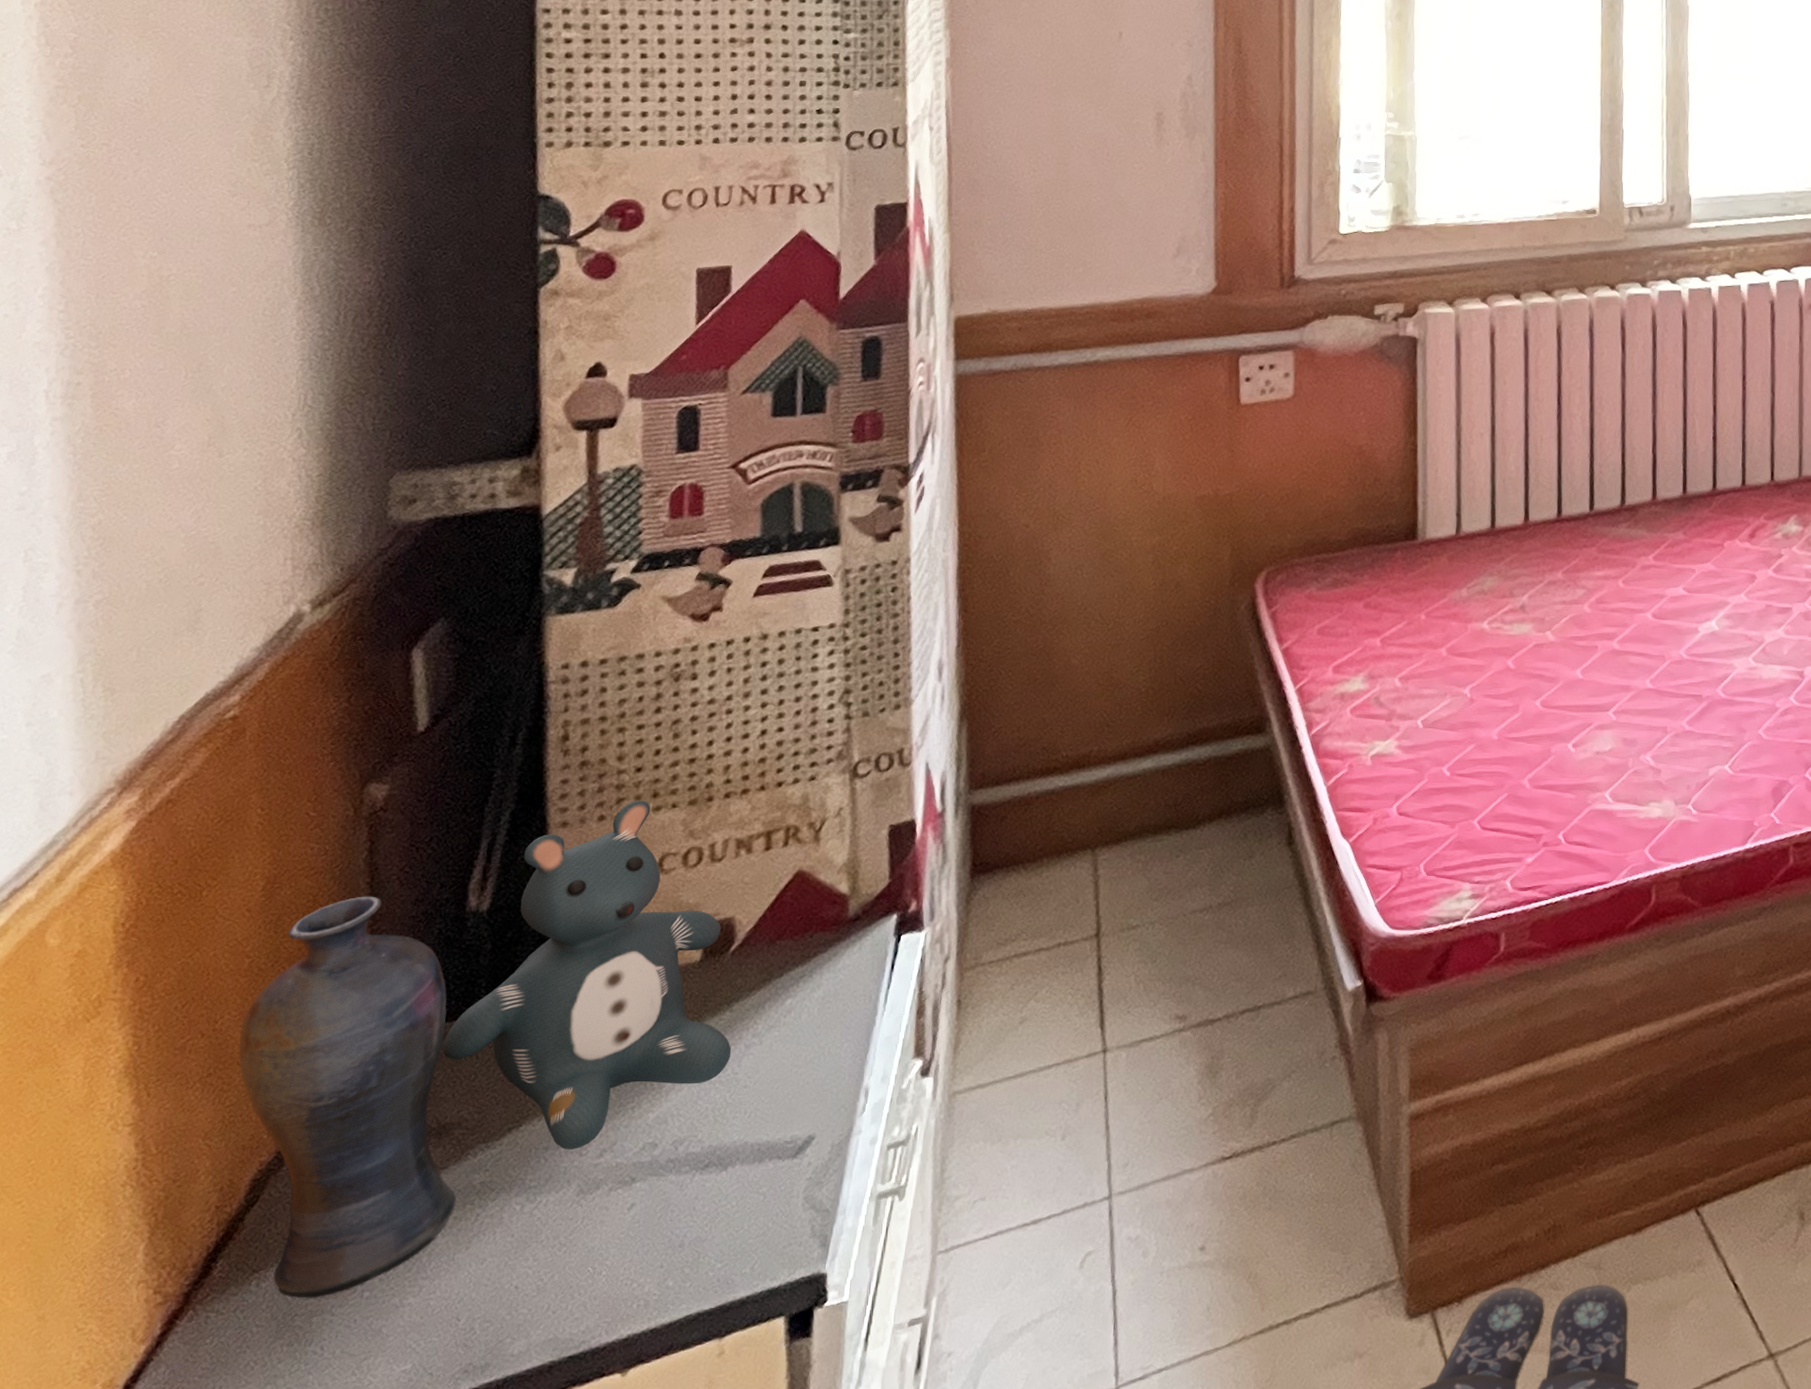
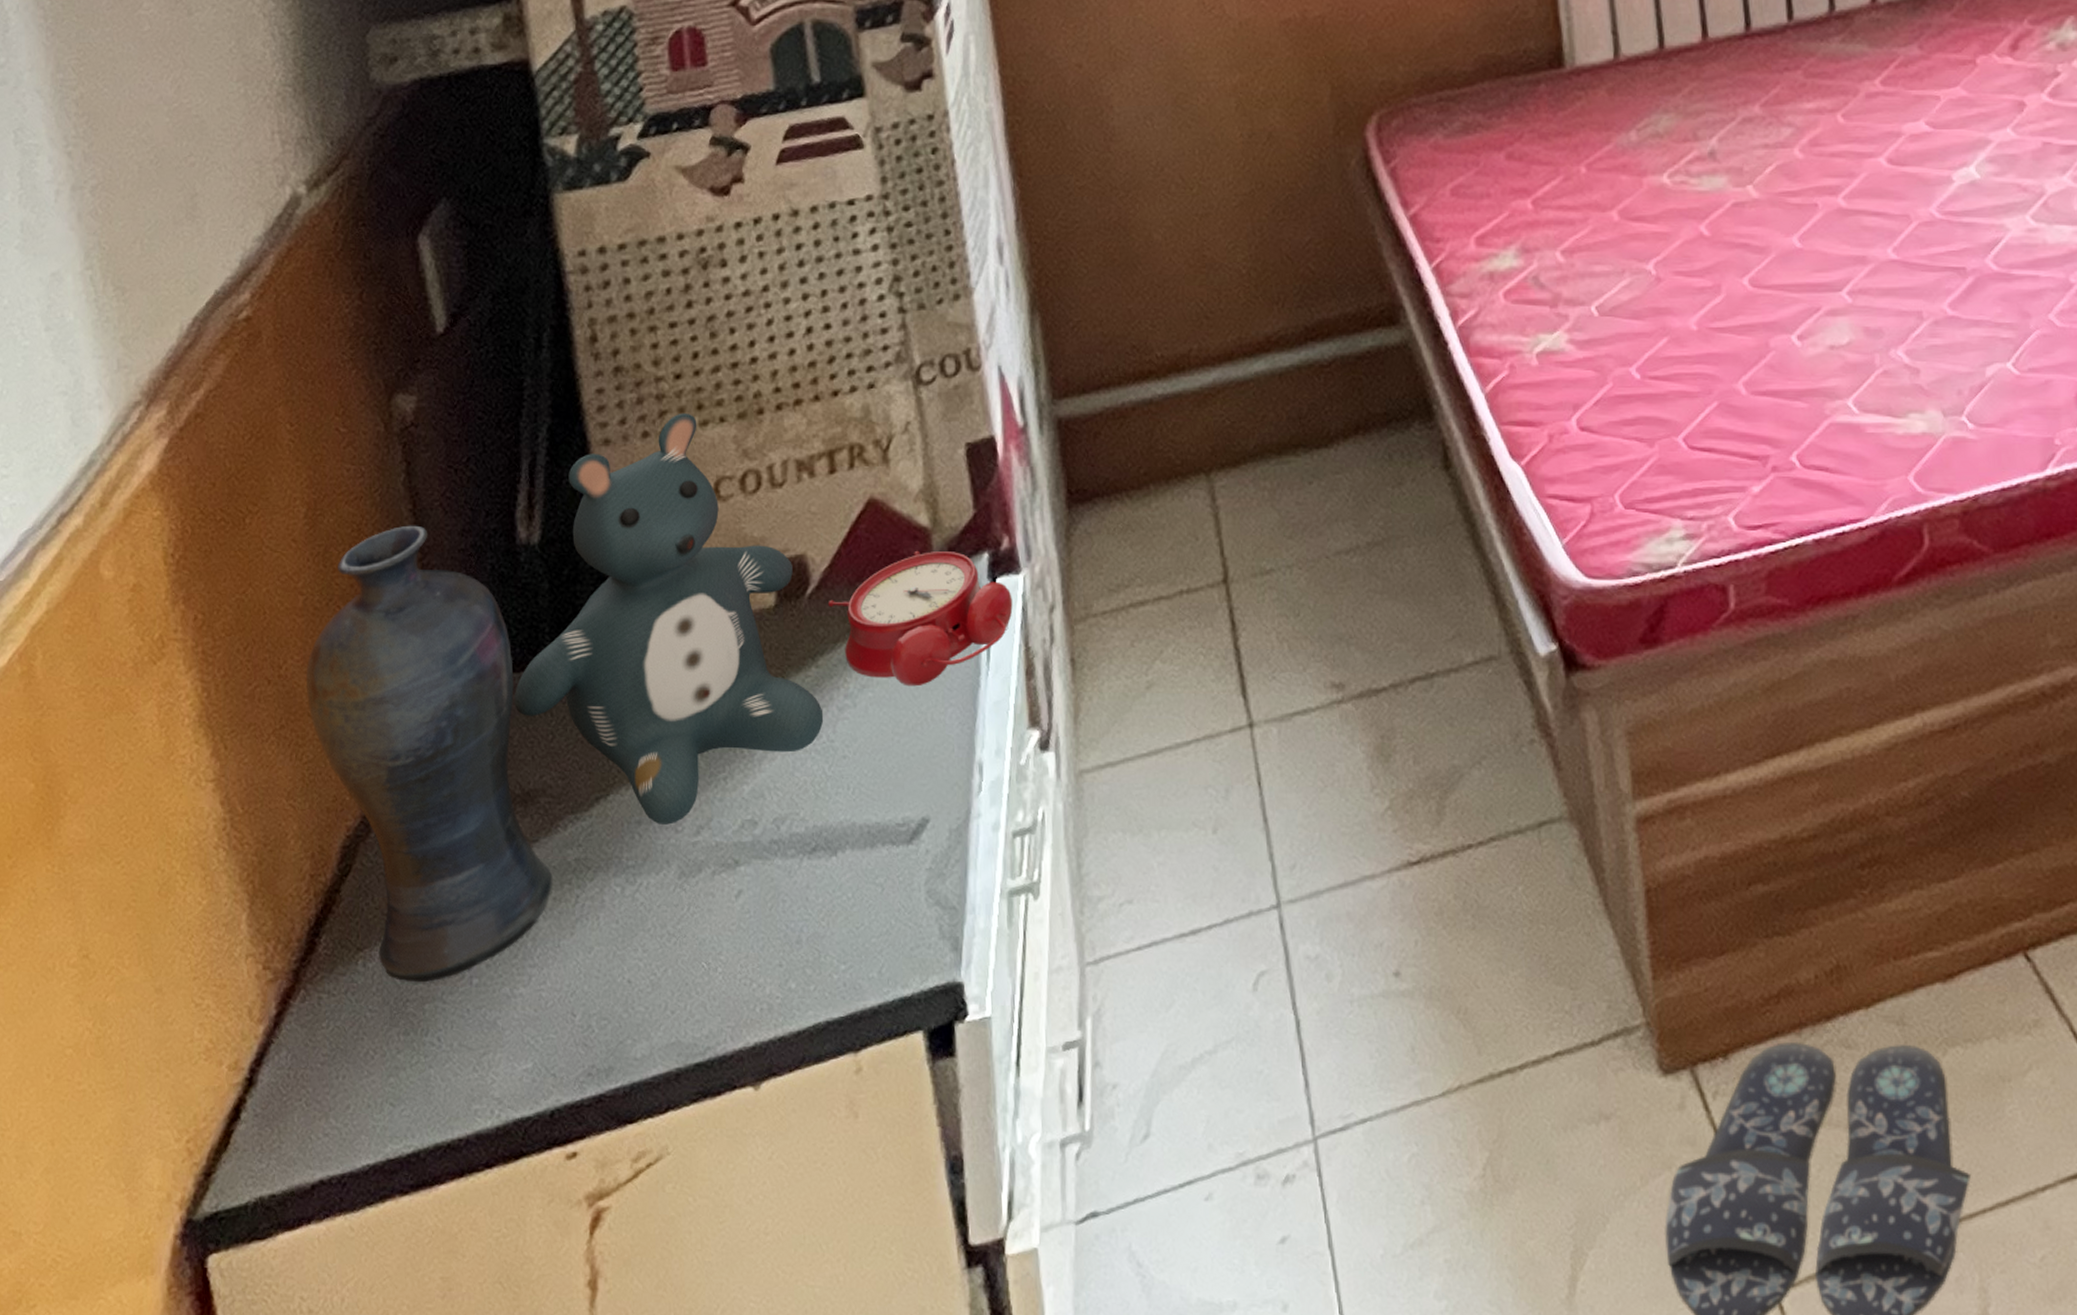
alarm clock: none [748,913,913,1026] -> present [827,550,1013,687]

